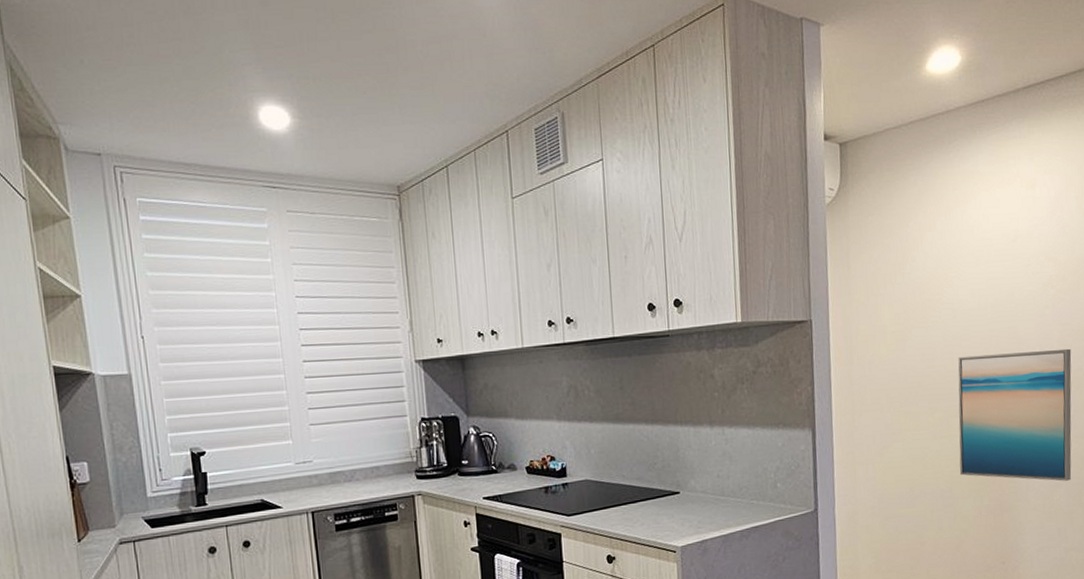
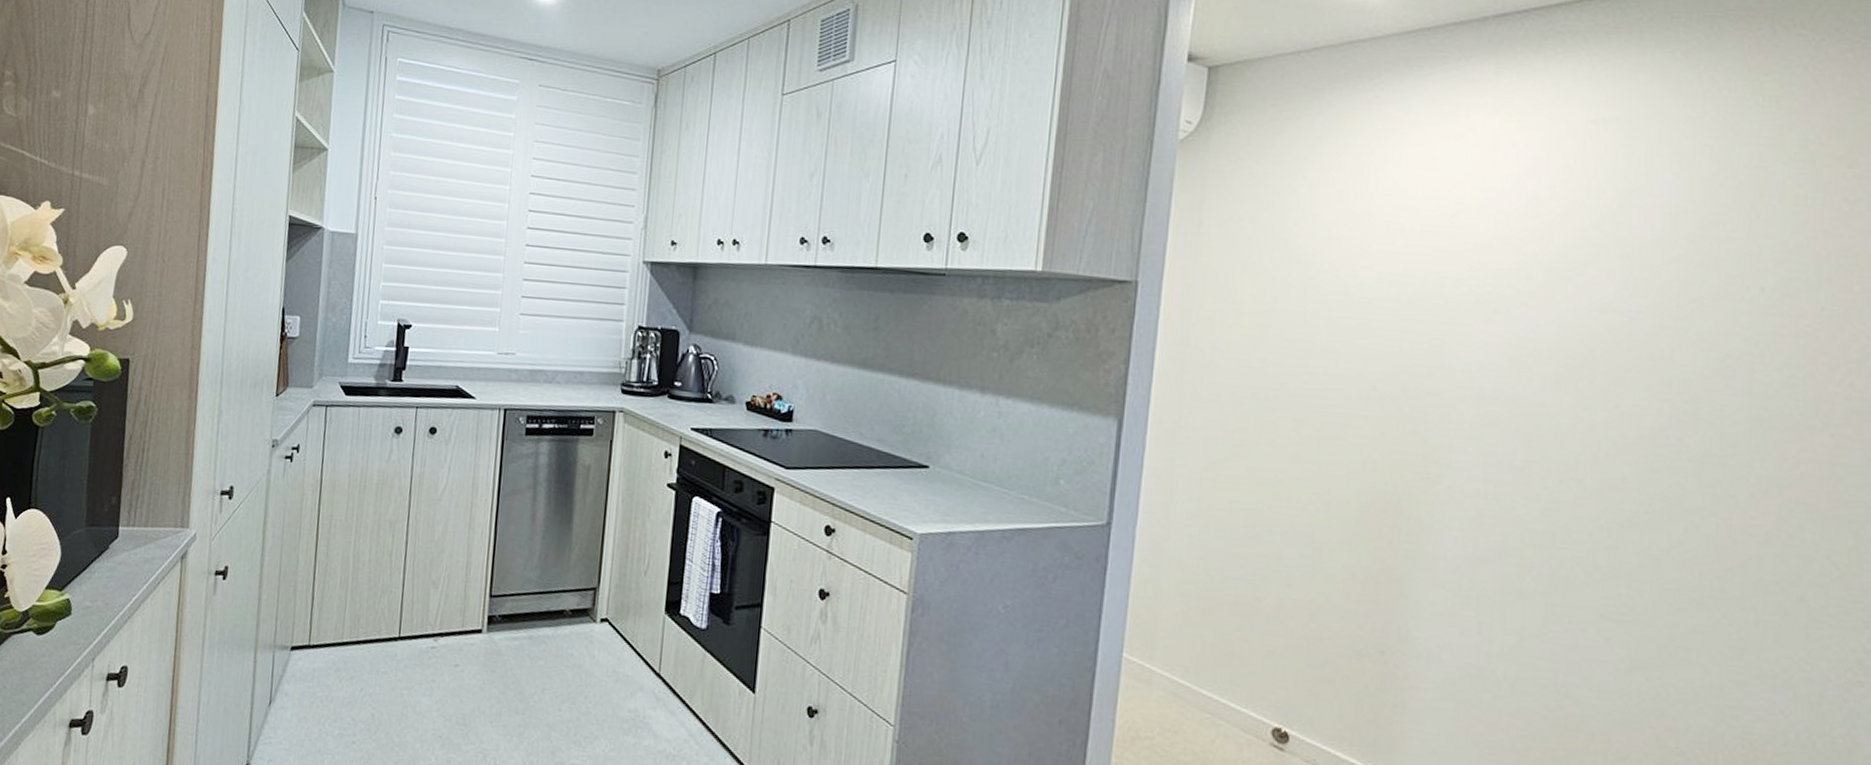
wall art: present [958,348,1072,481] -> none [1328,358,1531,558]

